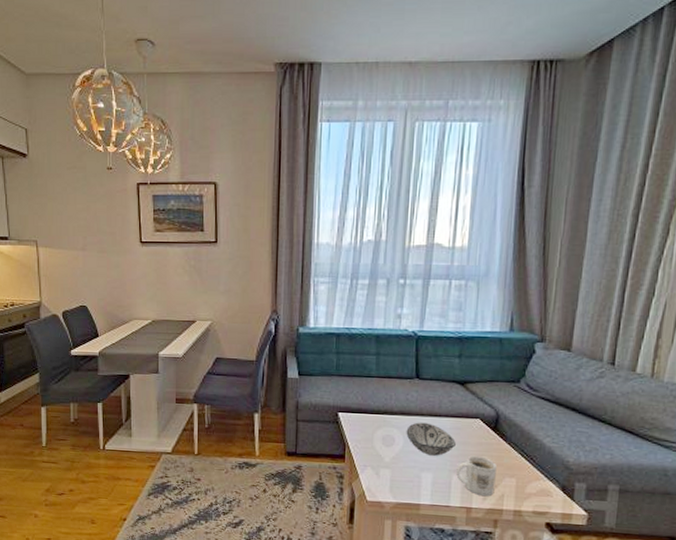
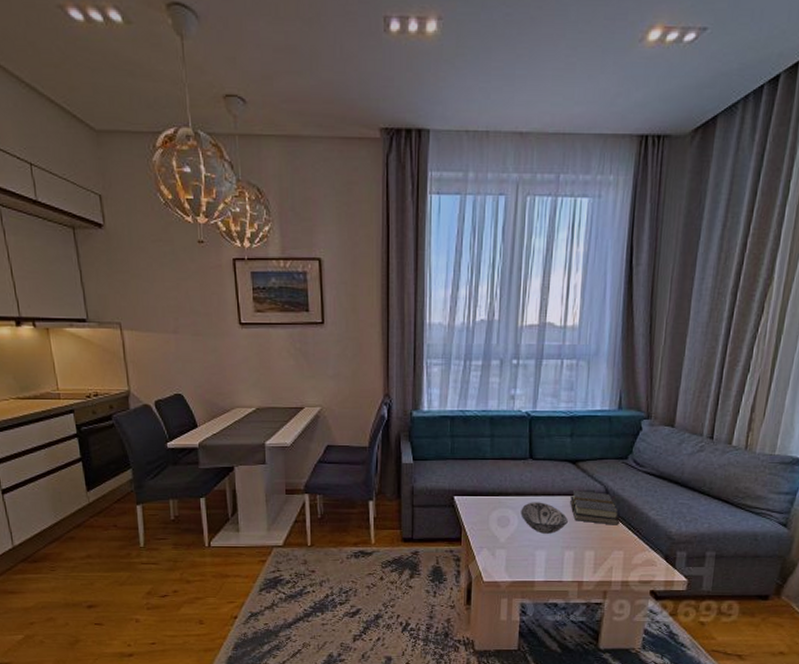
mug: present [456,455,497,496] -> none [568,531,606,569]
book: none [458,413,511,451] -> present [570,491,619,525]

